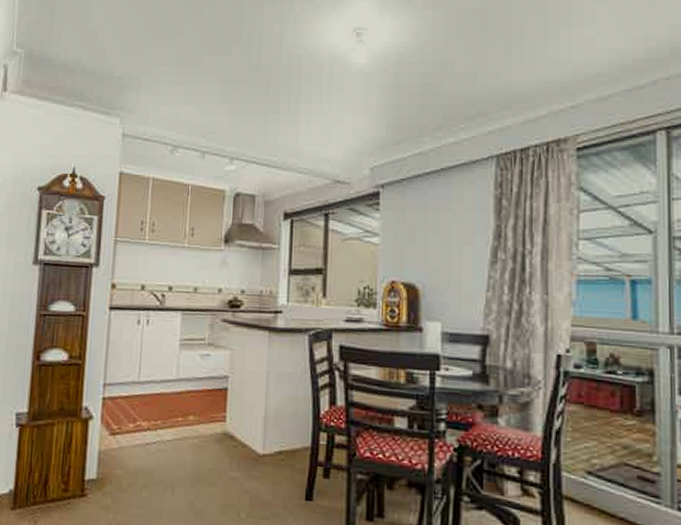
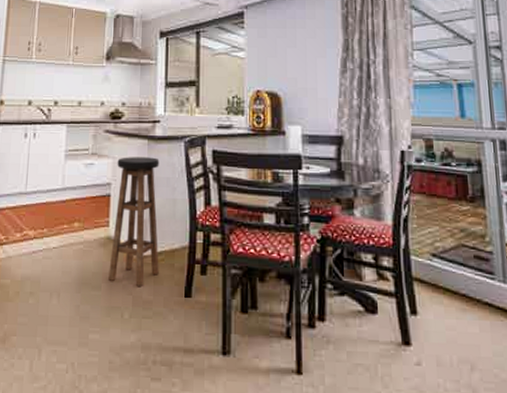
bar stool: none [224,349,281,487] -> present [108,157,159,288]

